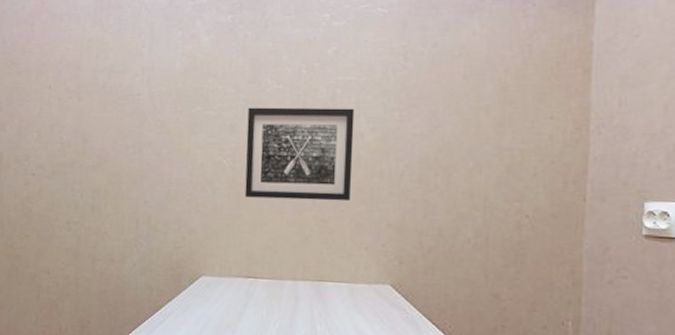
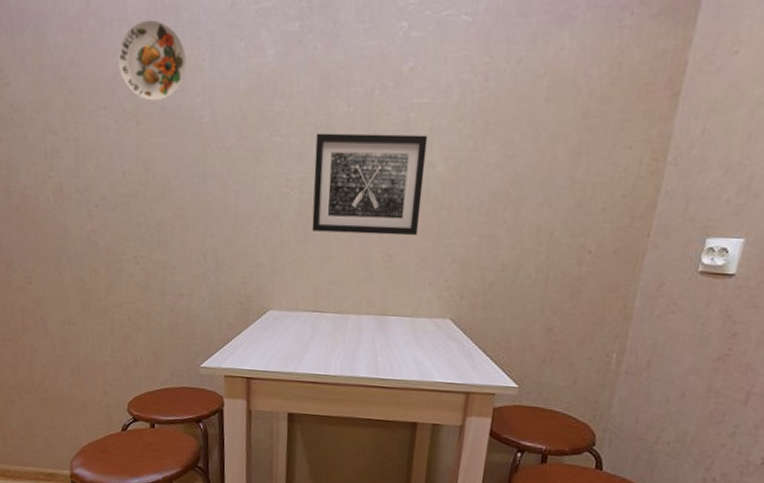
decorative plate: none [65,15,128,81] -> present [118,20,187,101]

